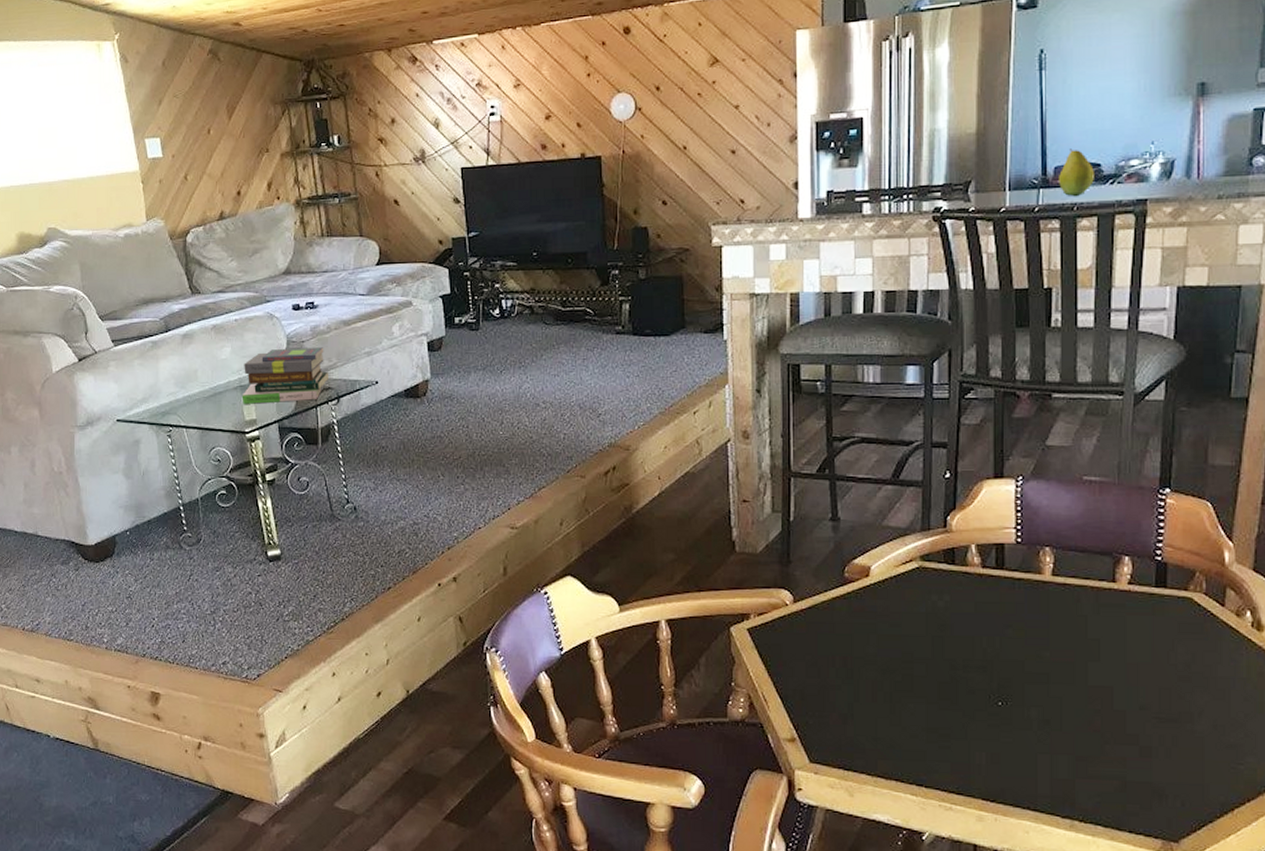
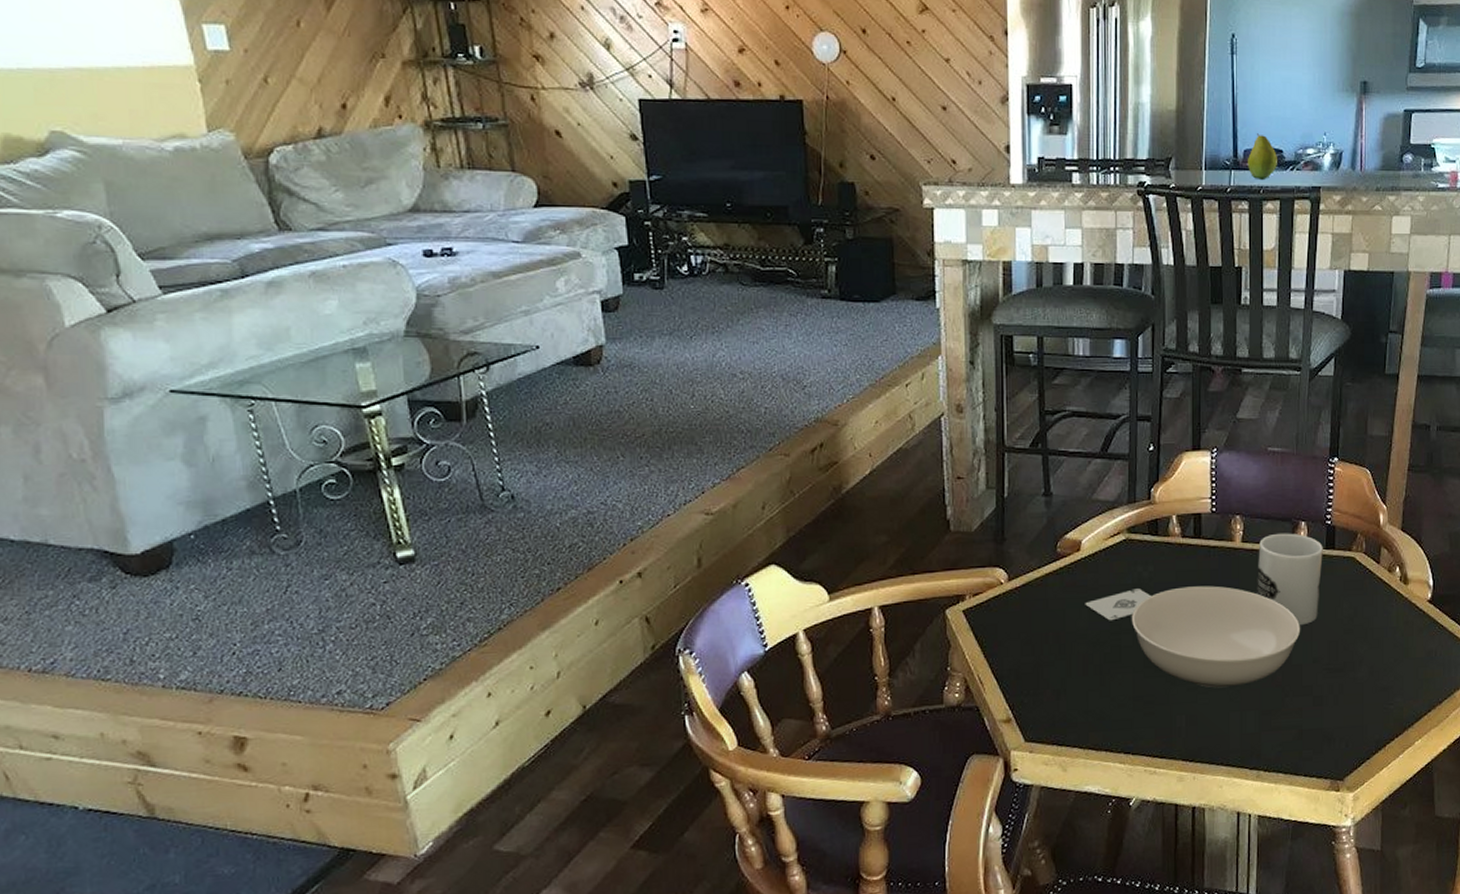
books: present [241,347,328,404] -> none [355,303,474,371]
playing card: none [874,618,947,649] -> present [1085,589,1151,621]
bowl: none [924,619,1125,728] -> present [1131,585,1301,688]
mug: none [1069,568,1152,669] -> present [1256,533,1323,626]

